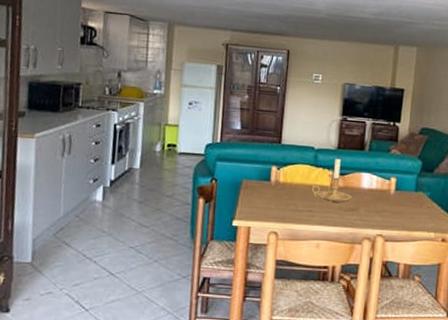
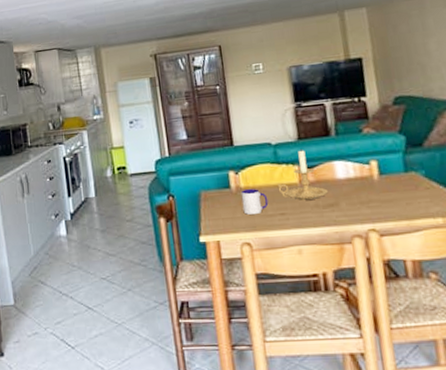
mug: none [277,184,301,209] -> present [240,189,269,215]

